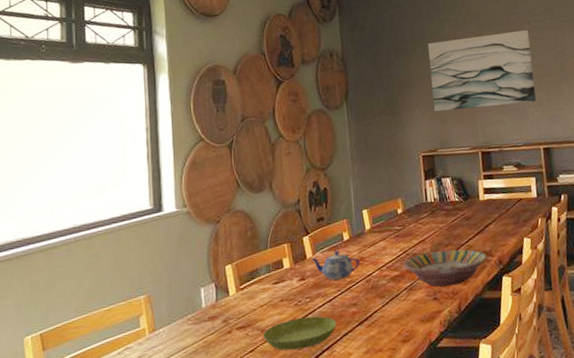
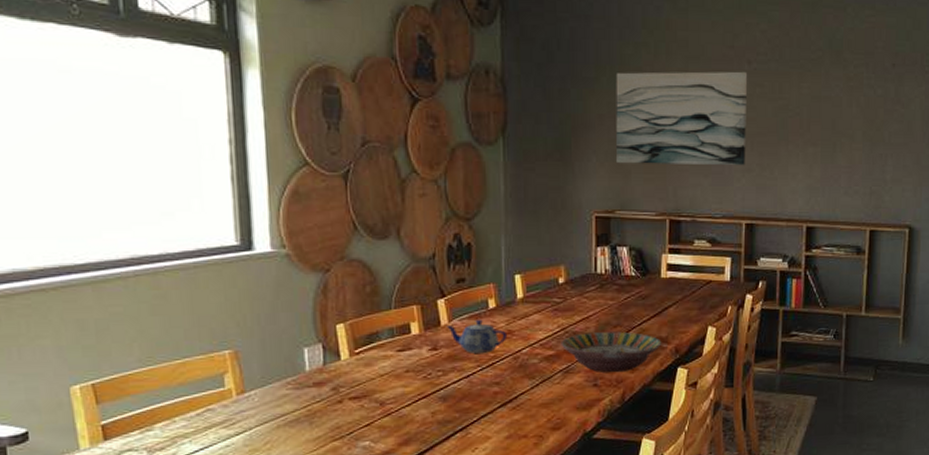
saucer: present [262,316,337,351] -> none [381,392,475,428]

